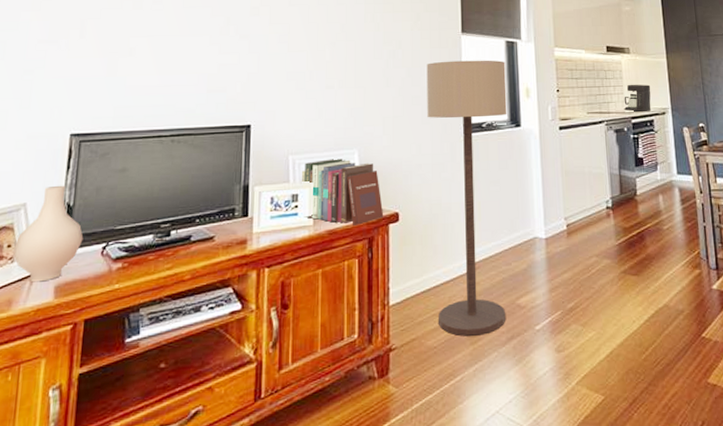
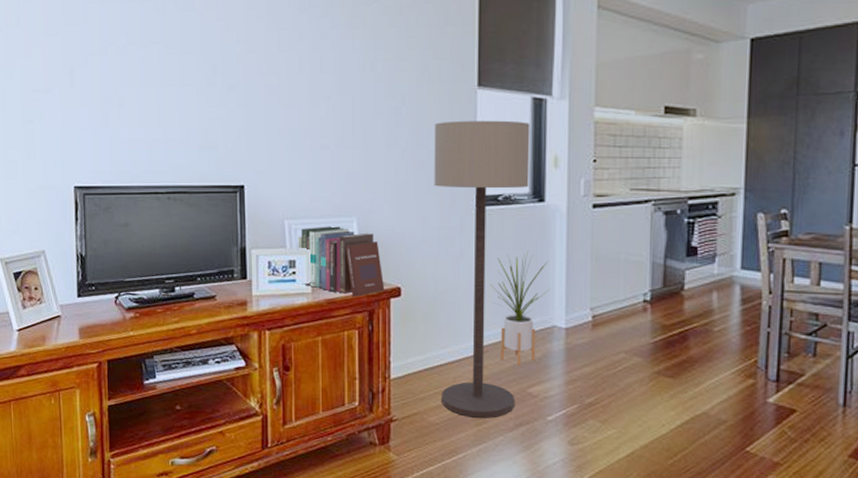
vase: present [12,185,84,283] -> none [39,235,98,323]
house plant: none [479,170,530,278] -> present [491,250,550,365]
coffee maker: present [624,84,651,113] -> none [680,156,720,192]

